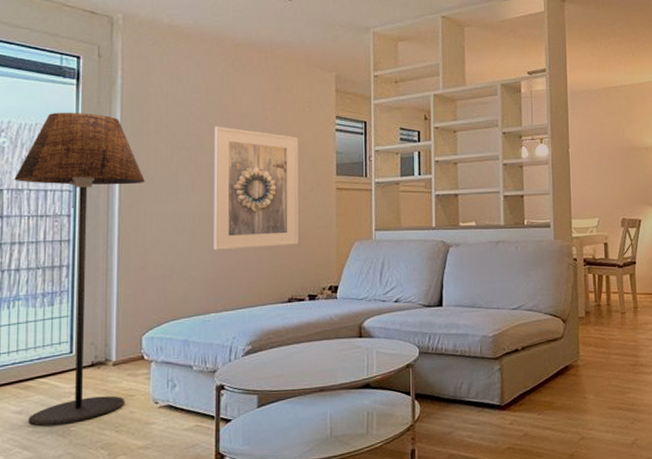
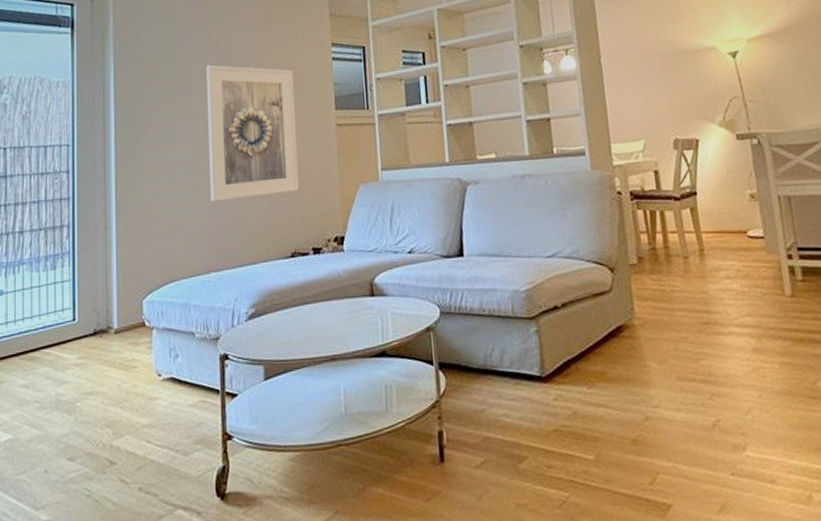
floor lamp: present [14,112,145,427] -> none [16,62,140,402]

